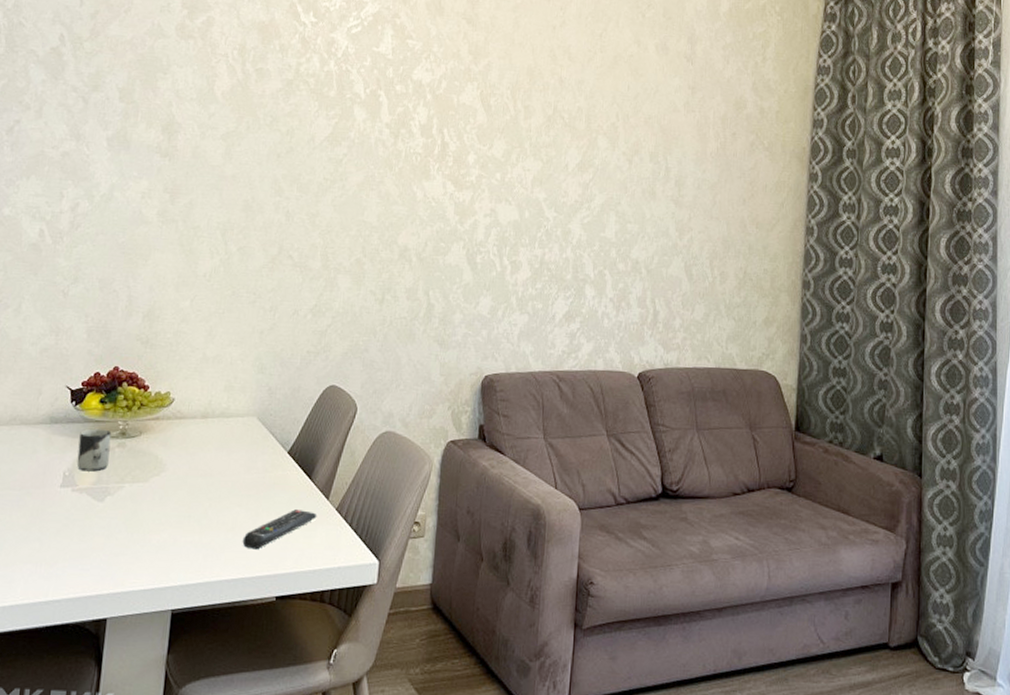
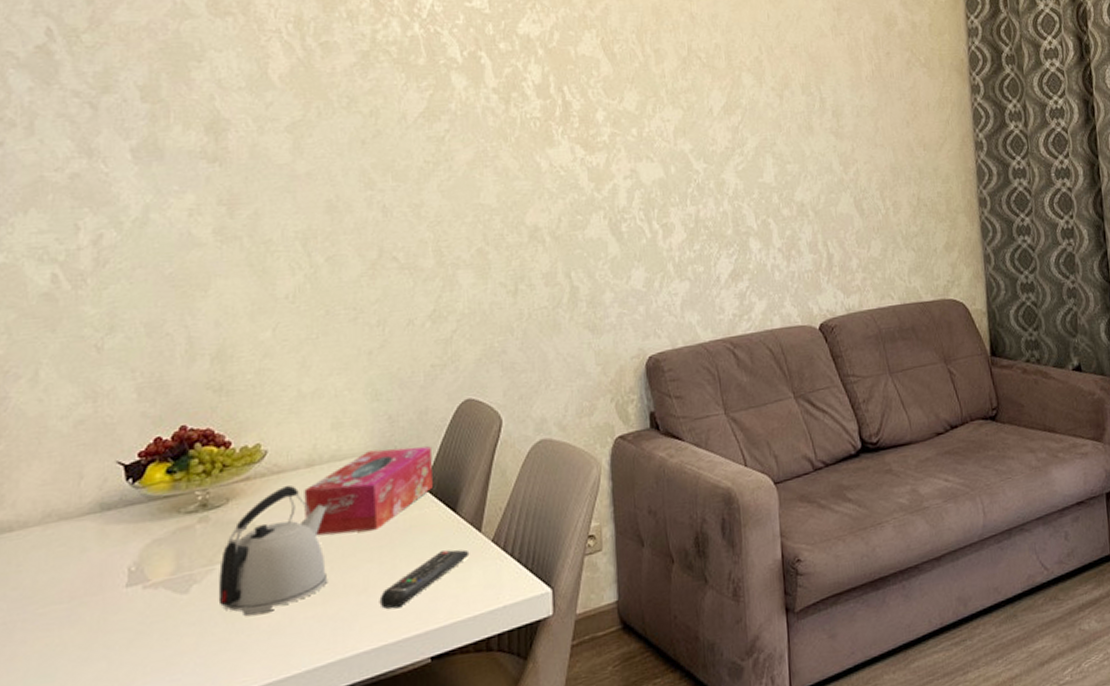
cup: present [77,428,112,472] -> none [144,504,189,561]
kettle: none [124,429,214,532] -> present [218,485,328,616]
tissue box: none [195,414,298,482] -> present [304,446,433,536]

